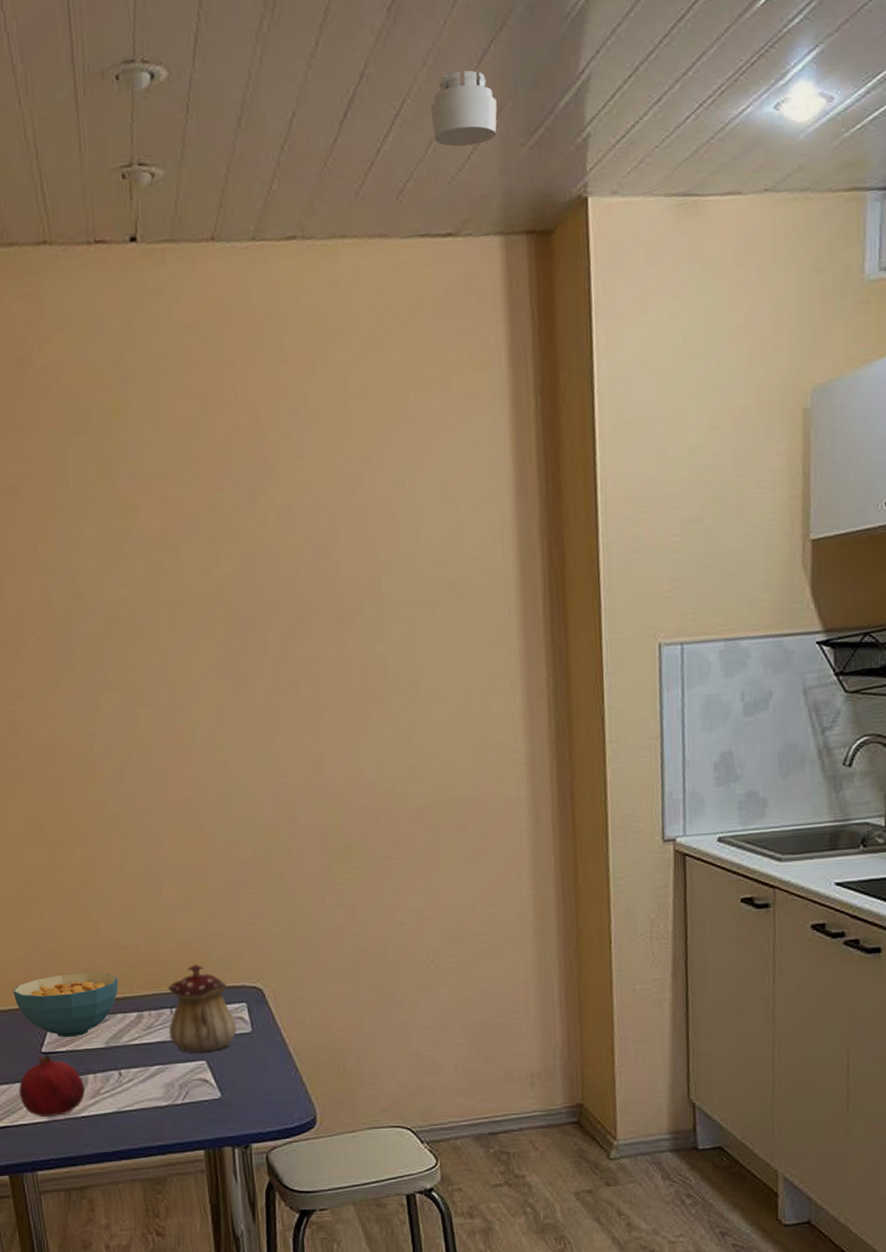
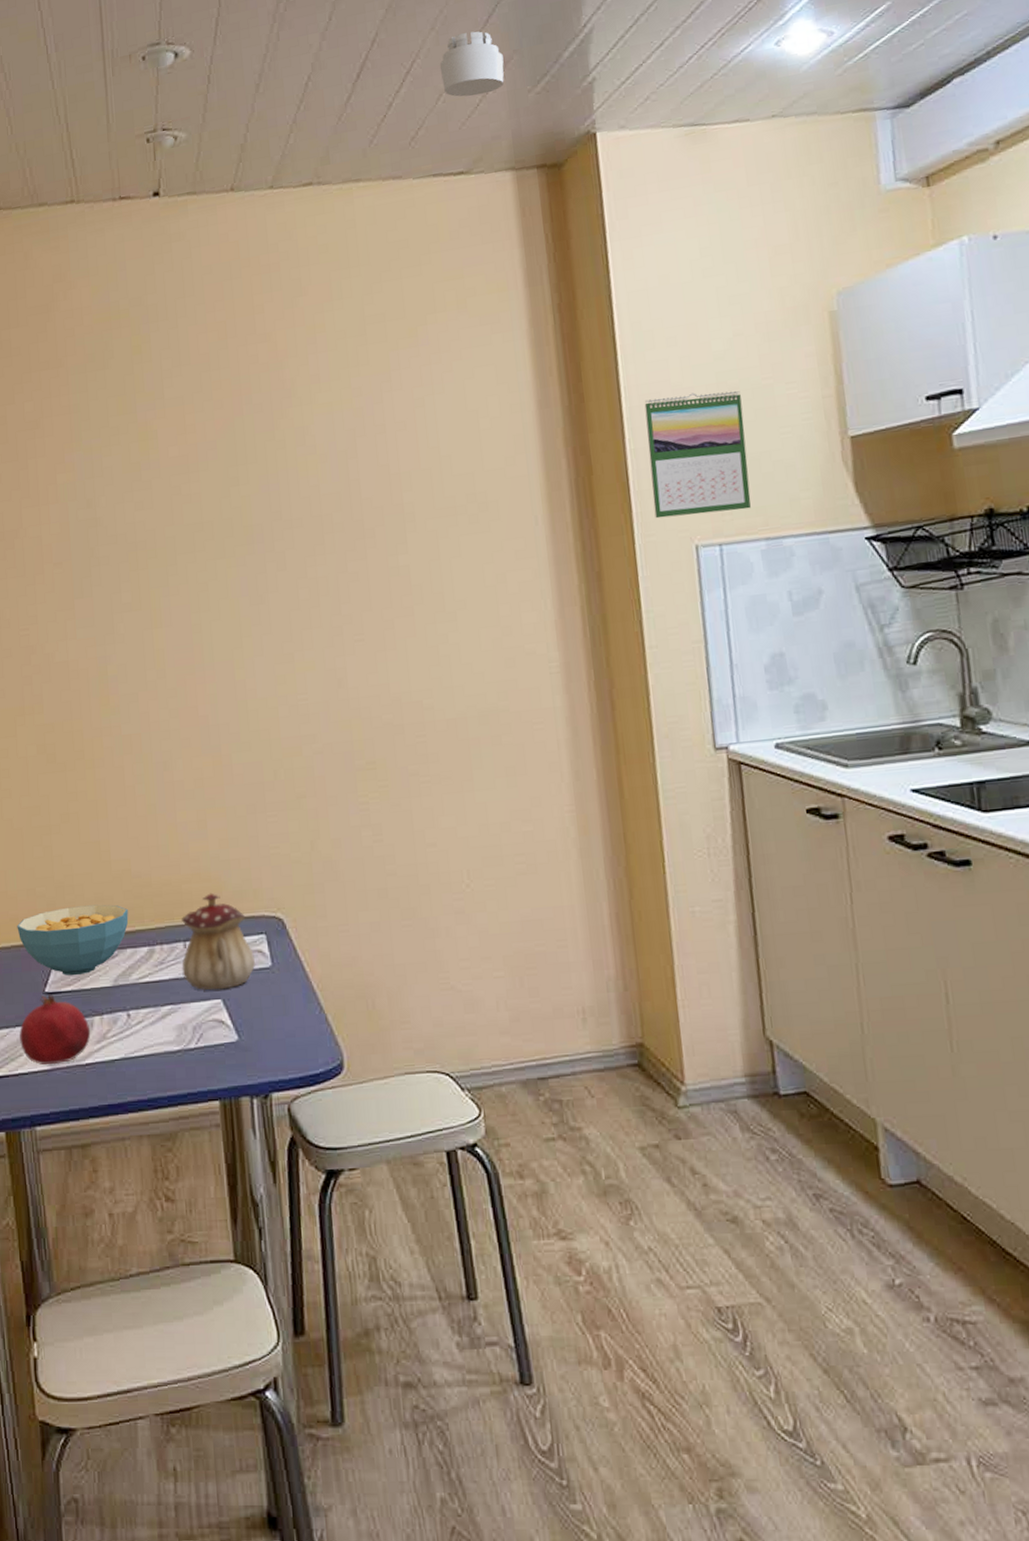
calendar: none [619,487,714,615] -> present [644,390,751,519]

